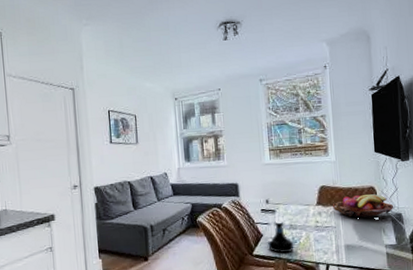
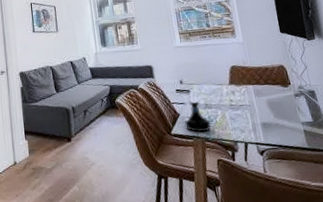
fruit basket: present [332,194,394,218] -> none [244,72,306,96]

